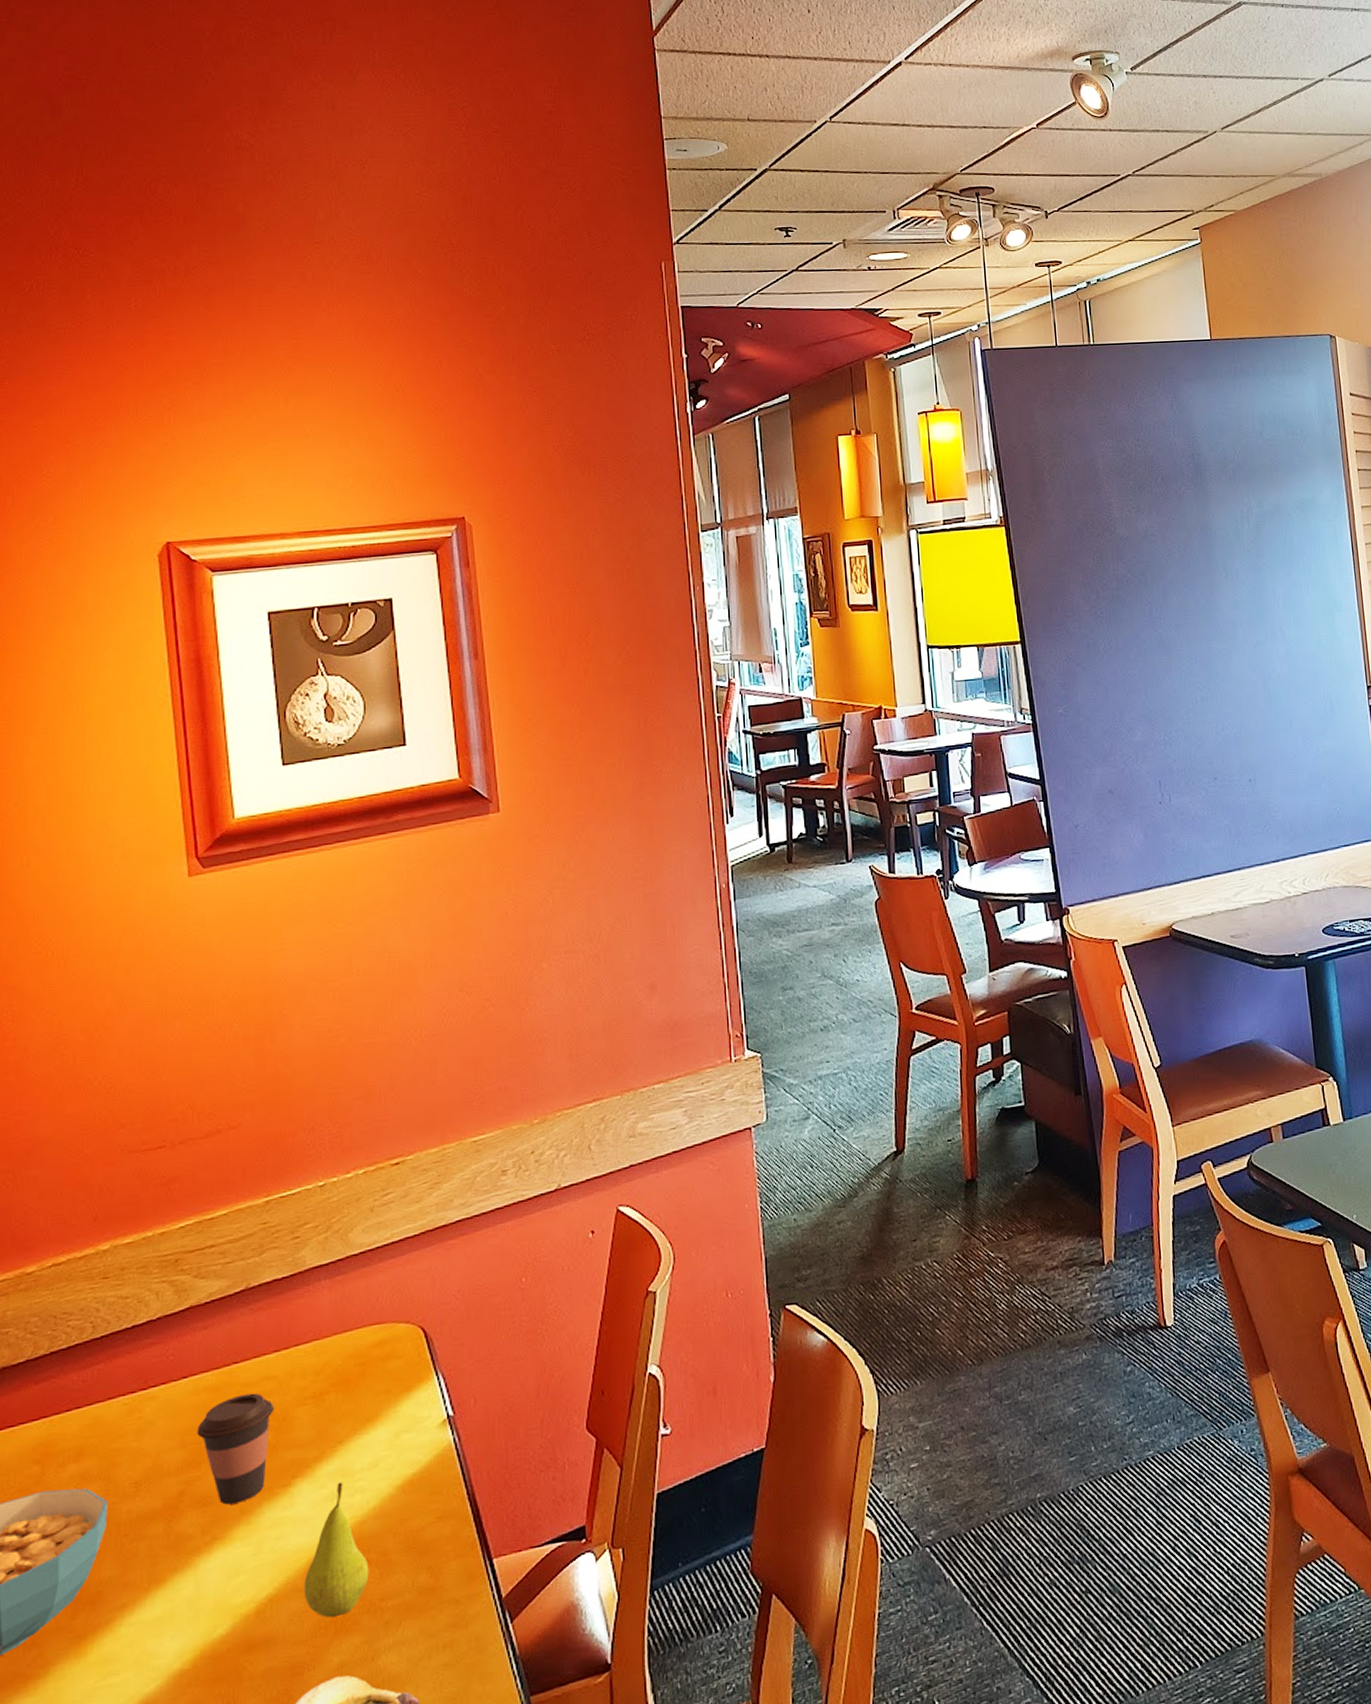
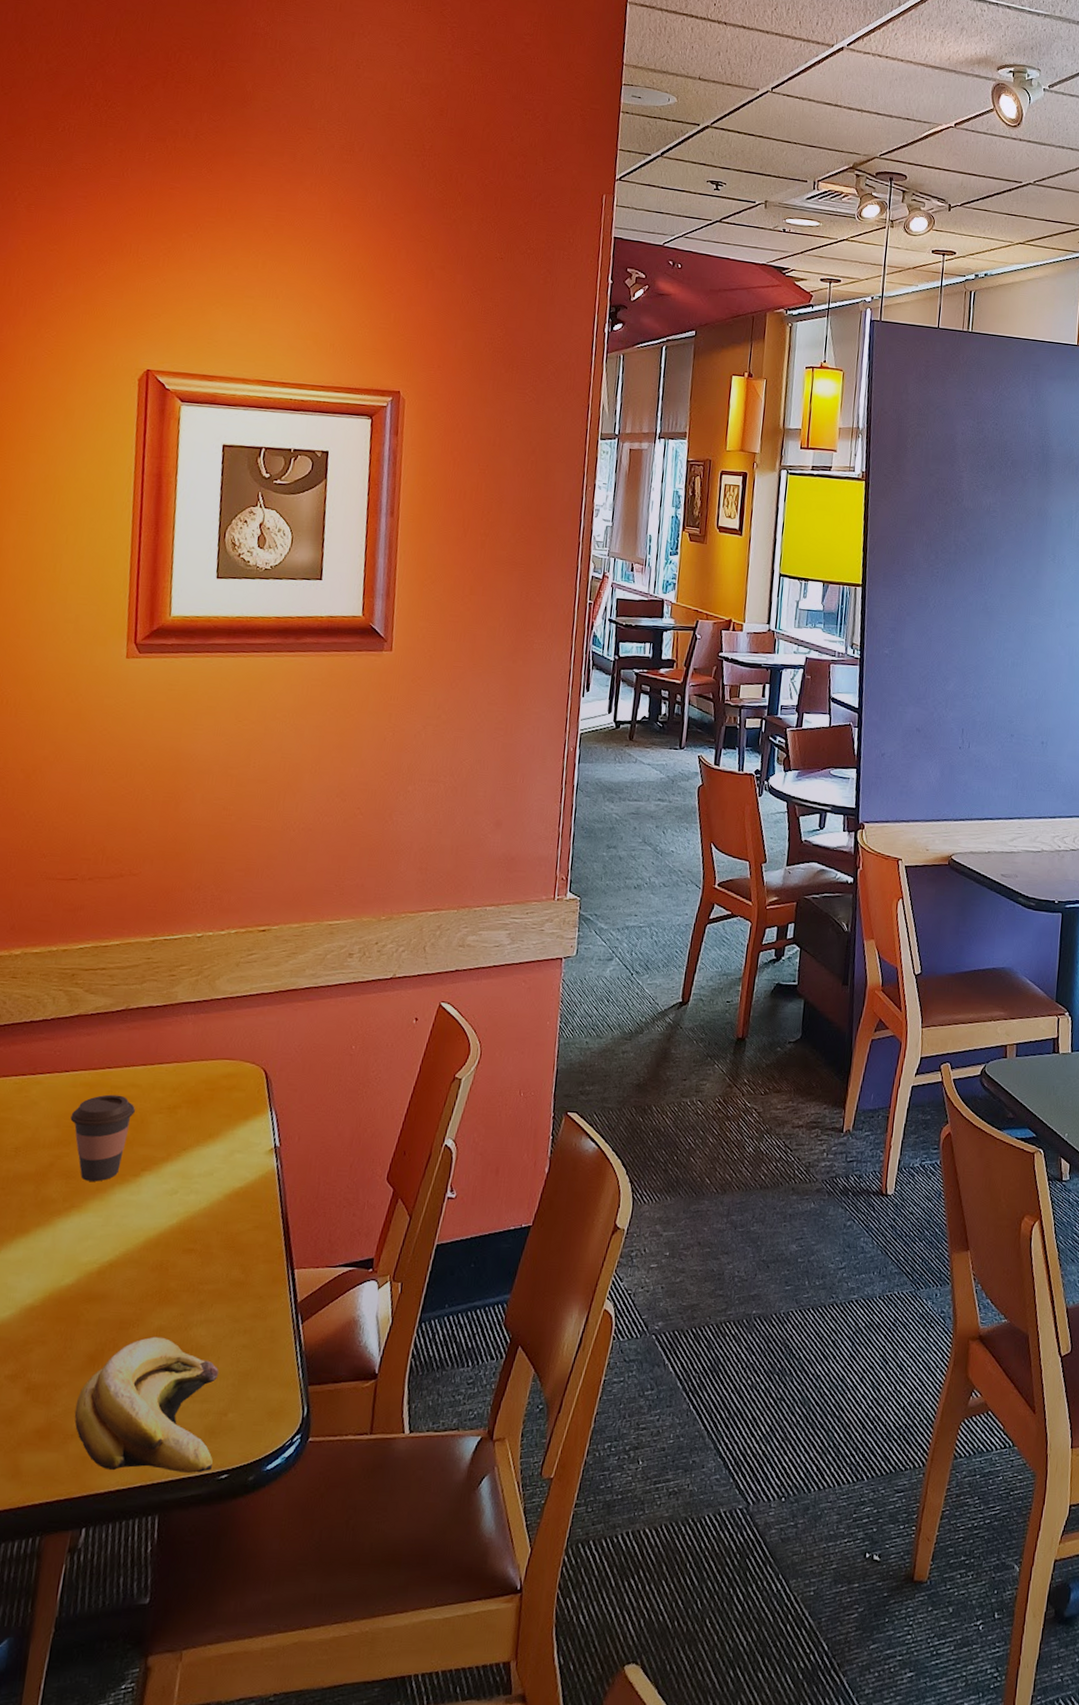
fruit: present [304,1482,369,1618] -> none [138,1181,194,1290]

